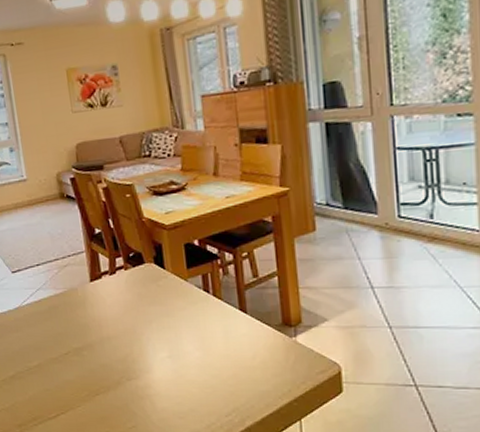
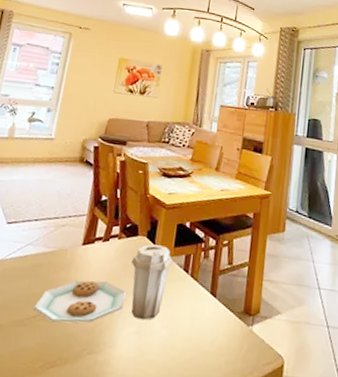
plate: none [63,269,190,357] -> present [33,244,173,323]

